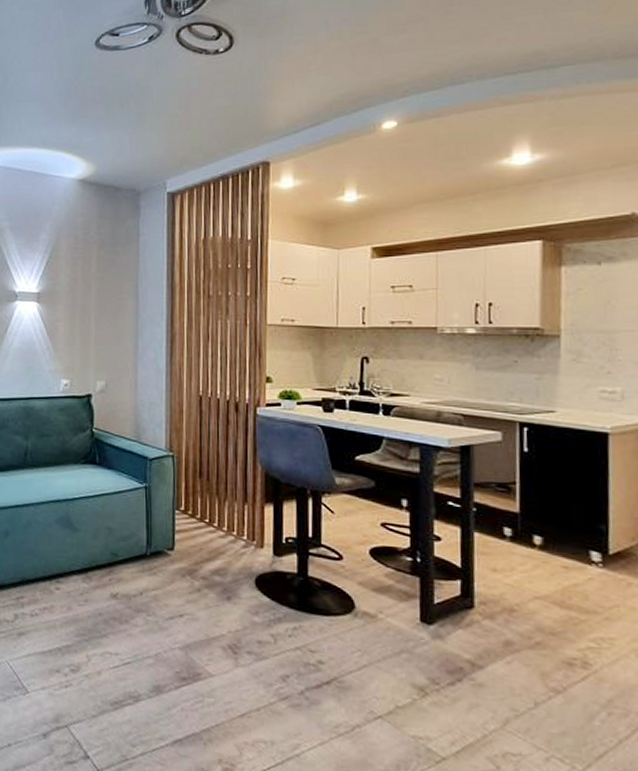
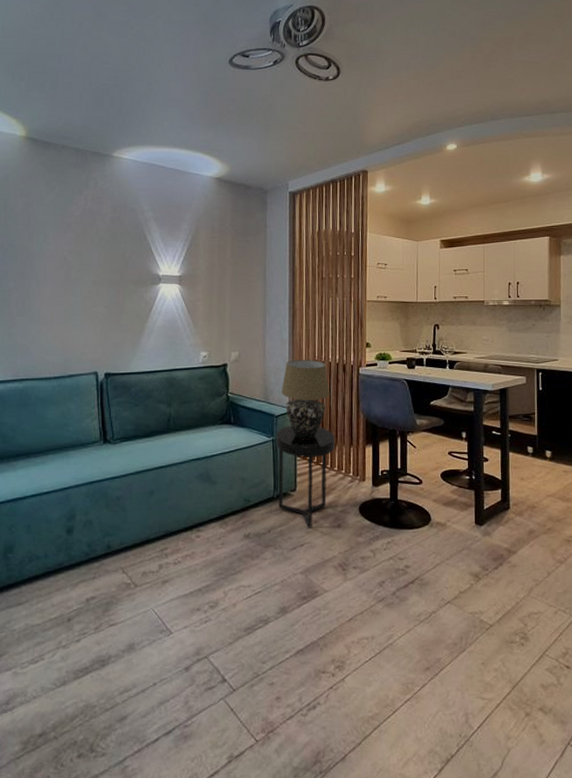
side table: none [149,471,225,597] -> present [276,425,336,528]
table lamp: none [155,393,219,491] -> present [280,359,331,440]

